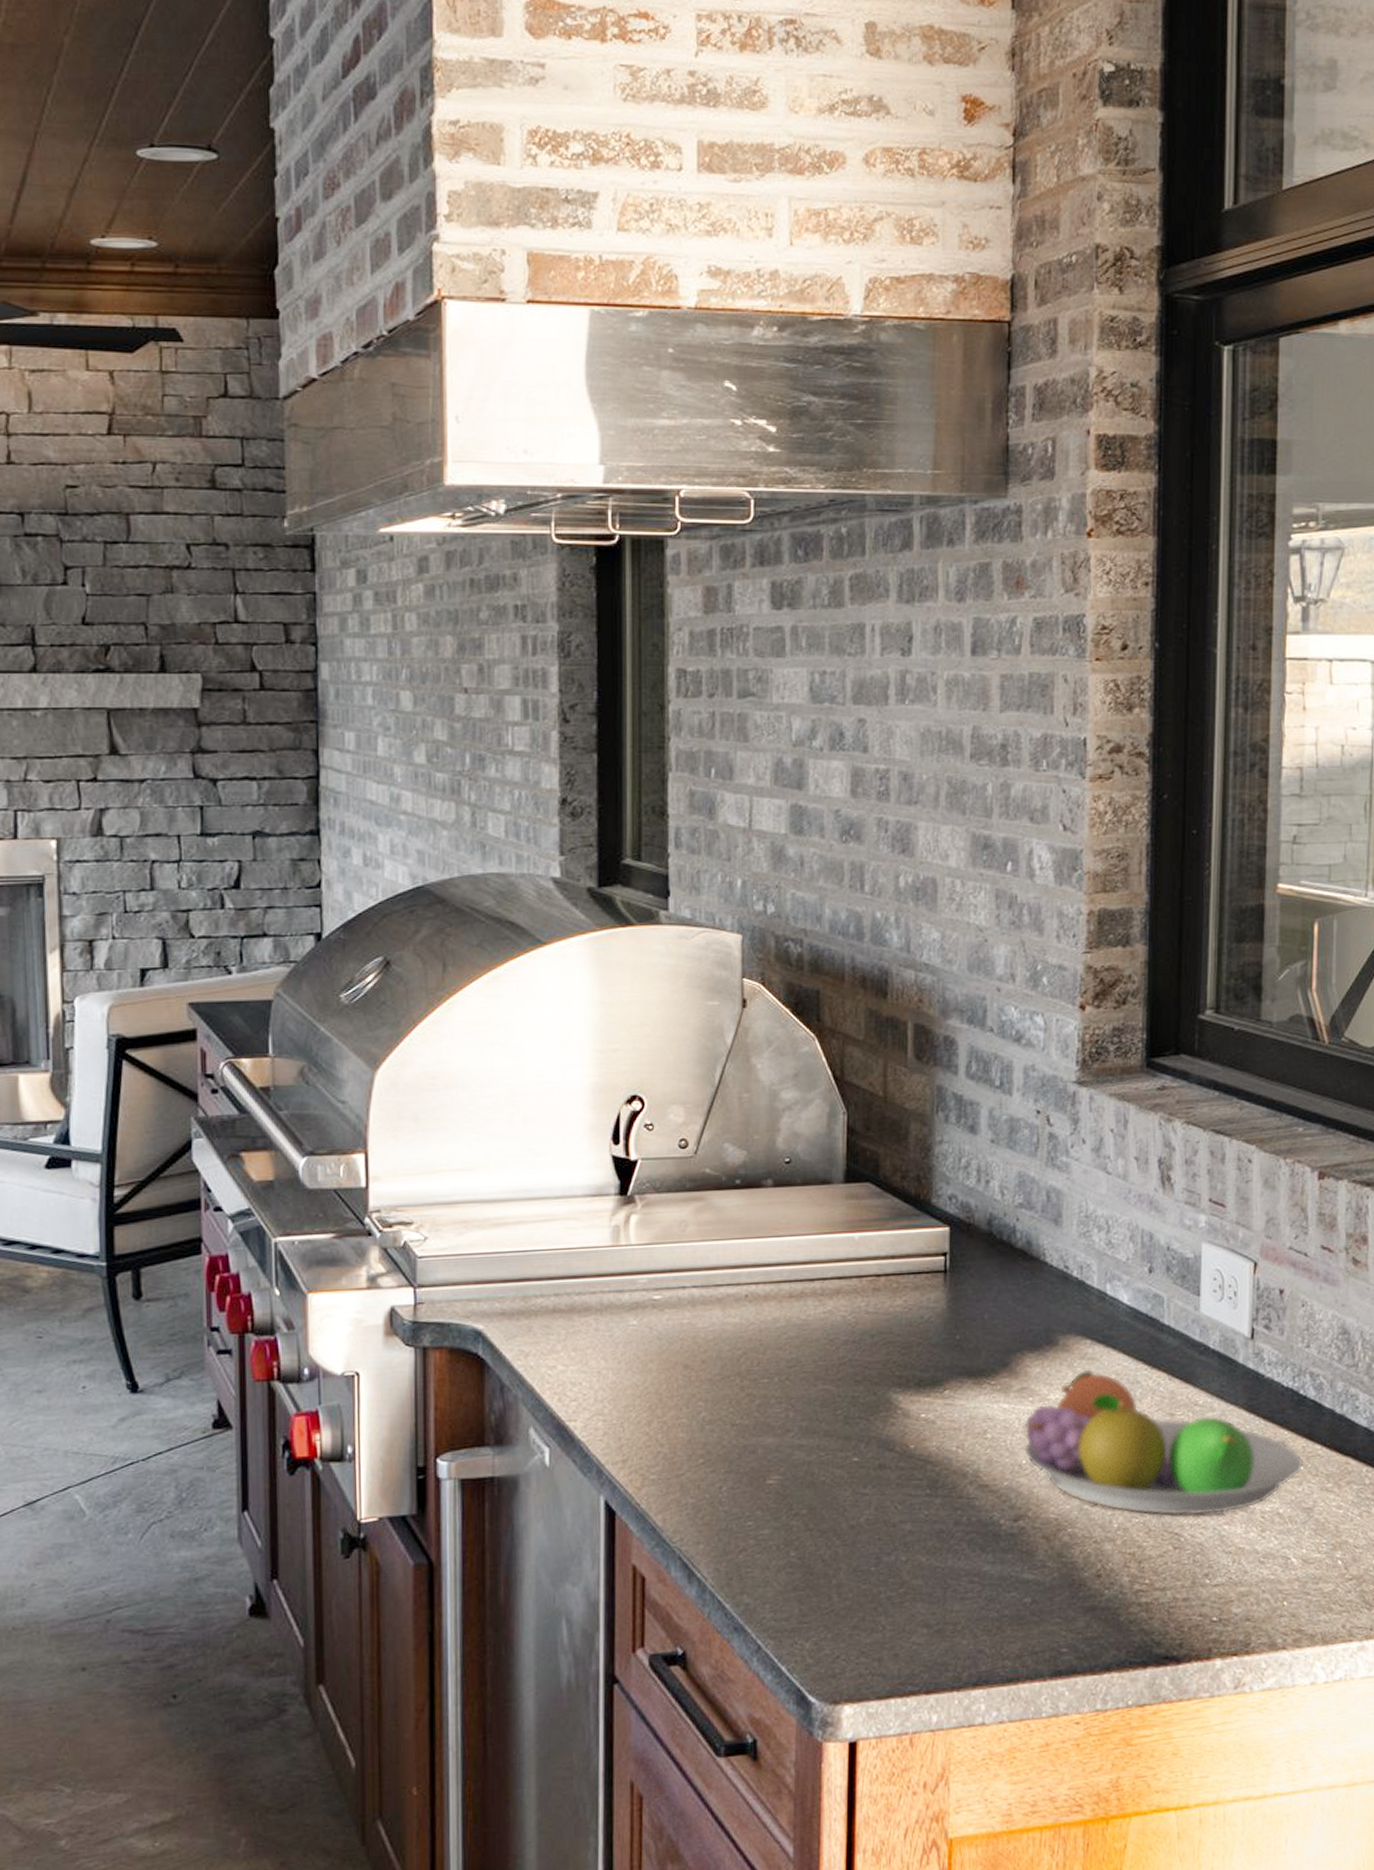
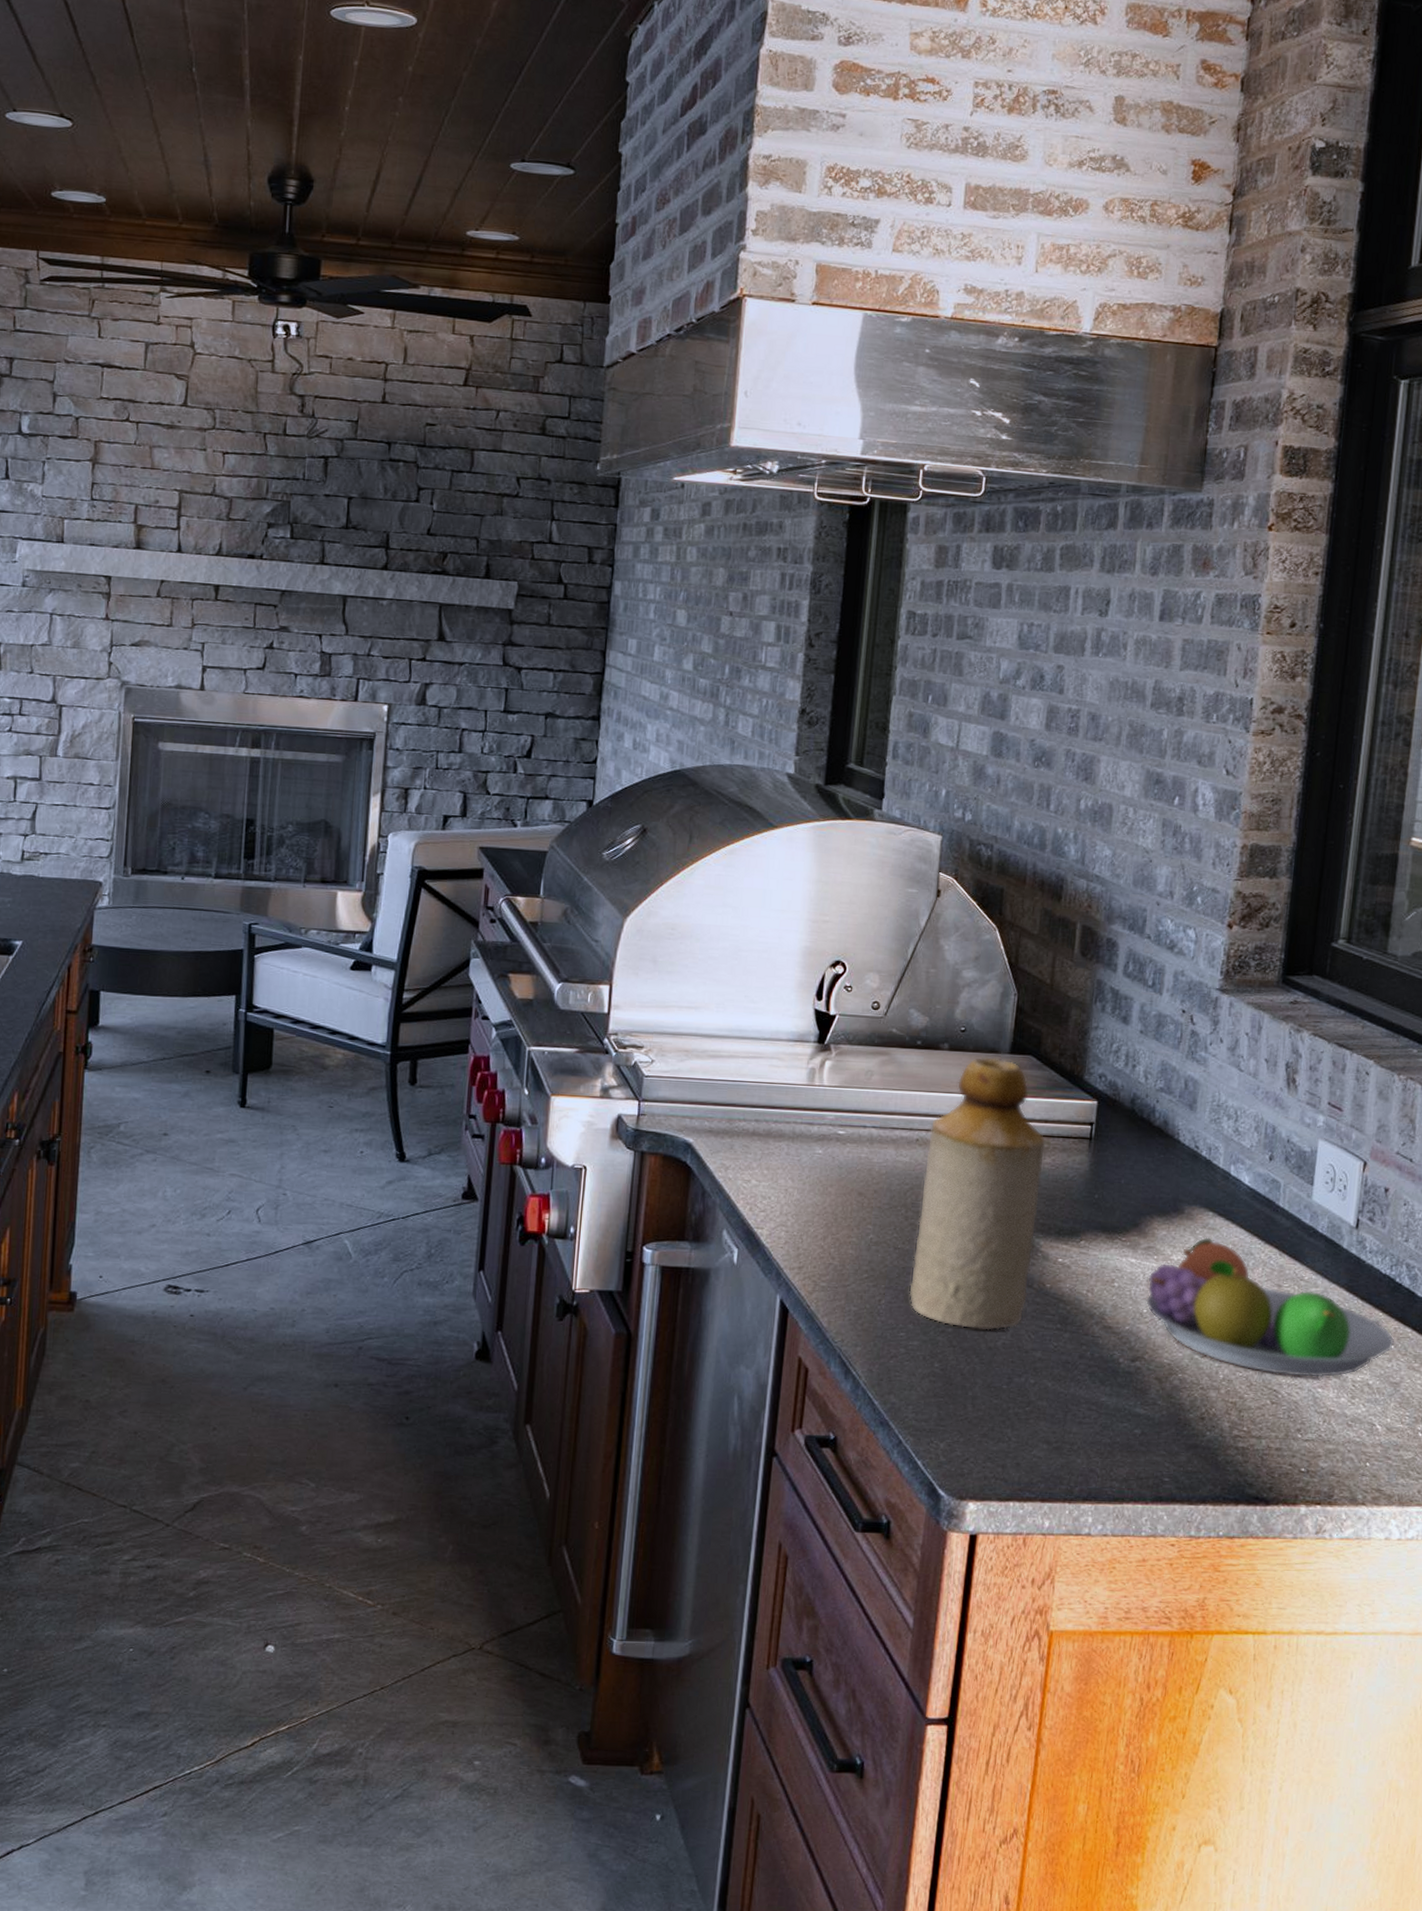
bottle: none [753,1189,895,1508] -> present [909,1057,1046,1331]

